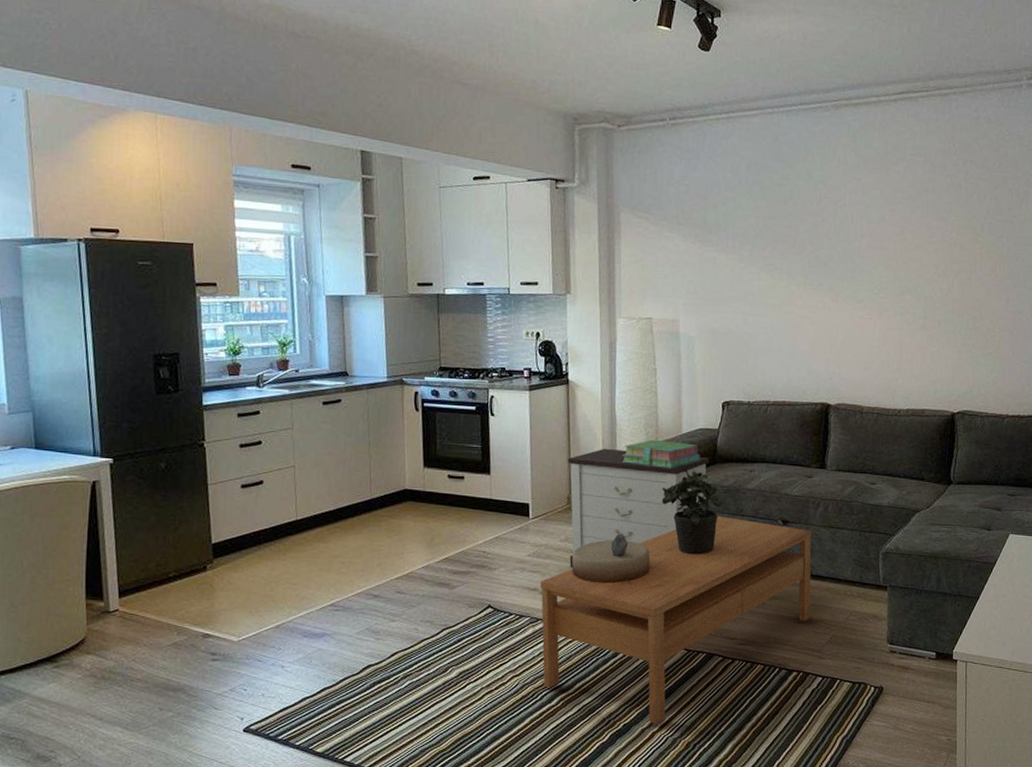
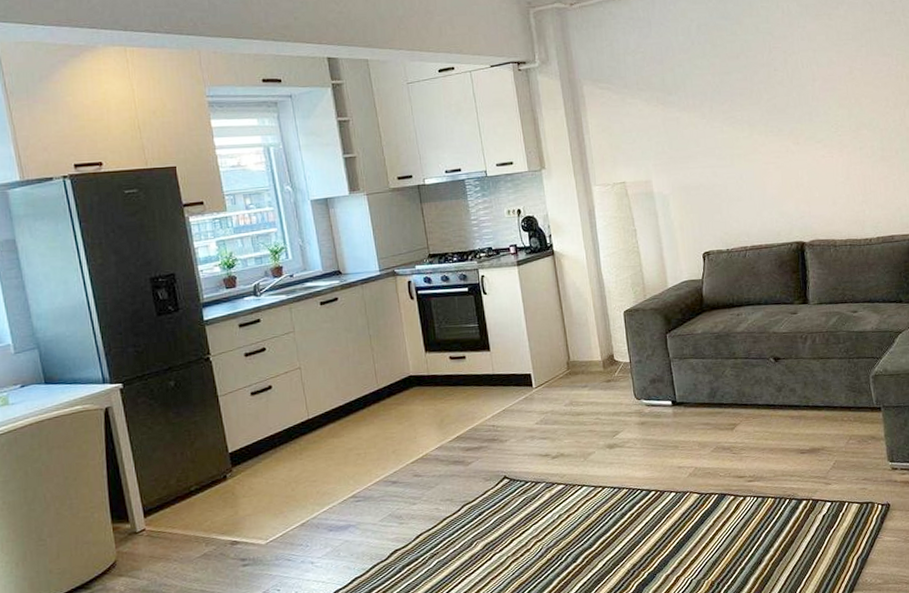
coffee table: present [540,515,812,724] -> none [550,361,812,569]
nightstand: present [568,448,710,568] -> none [562,308,699,430]
decorative bowl: present [572,534,650,584] -> none [578,391,654,442]
stack of books: present [622,439,700,469] -> none [614,296,689,324]
potted plant: present [661,470,723,555] -> none [656,321,716,403]

